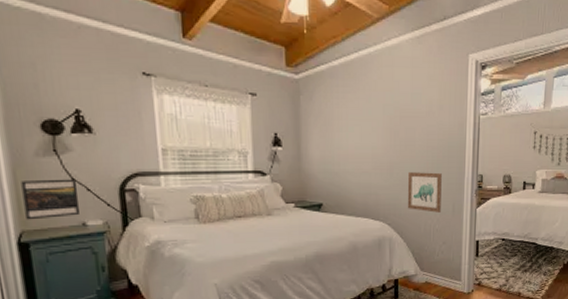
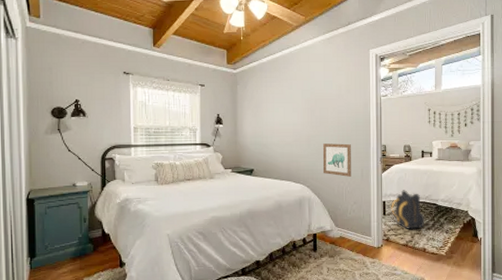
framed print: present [21,179,80,220] -> none [34,150,72,182]
backpack: none [485,227,521,272] -> present [391,190,424,229]

